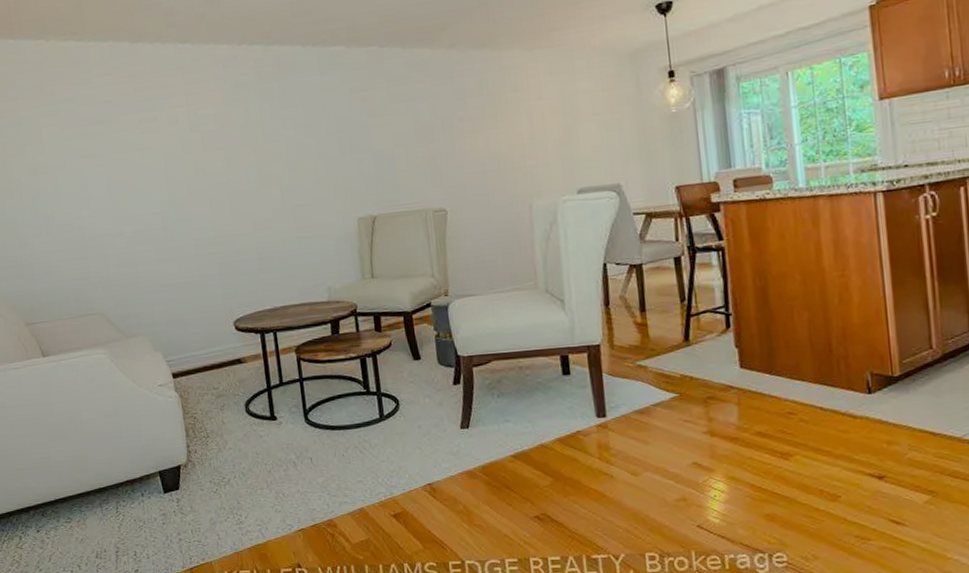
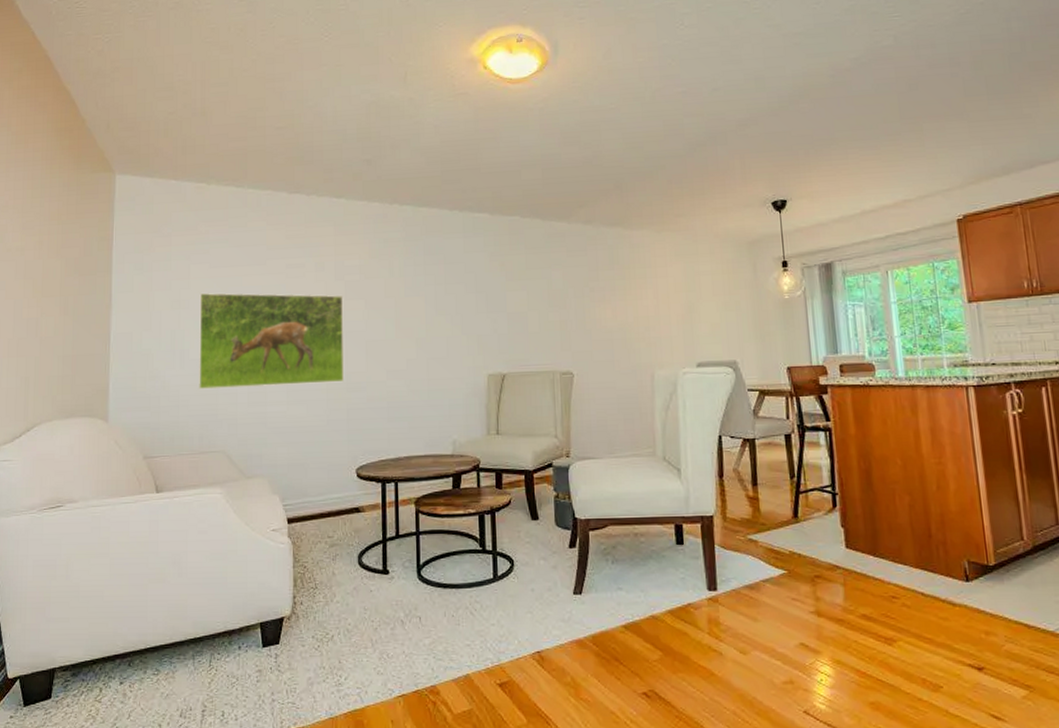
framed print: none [55,147,211,254] -> present [199,293,344,389]

